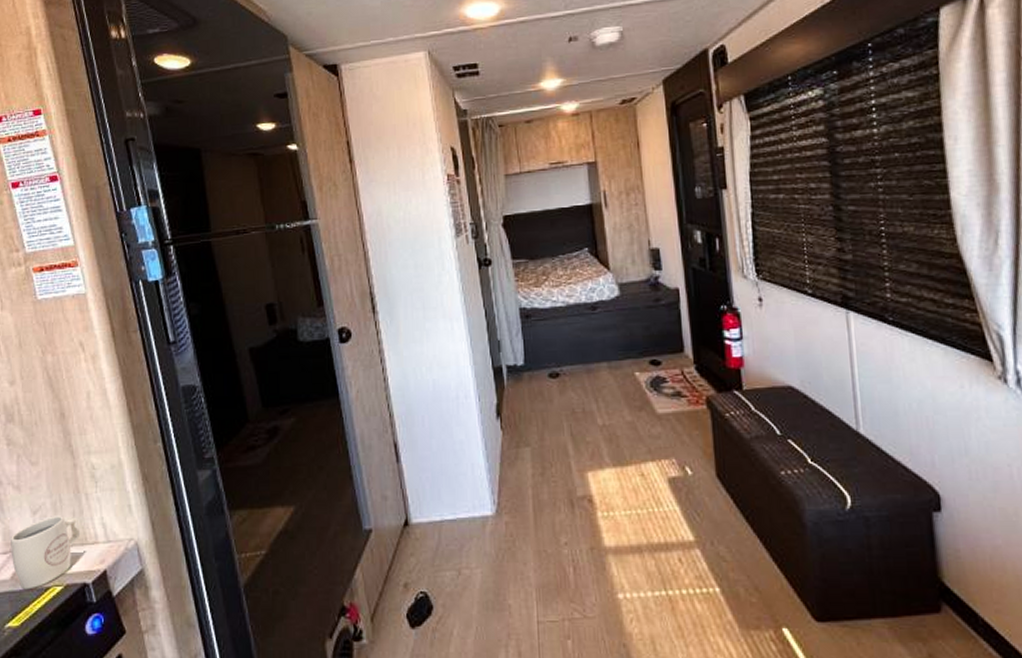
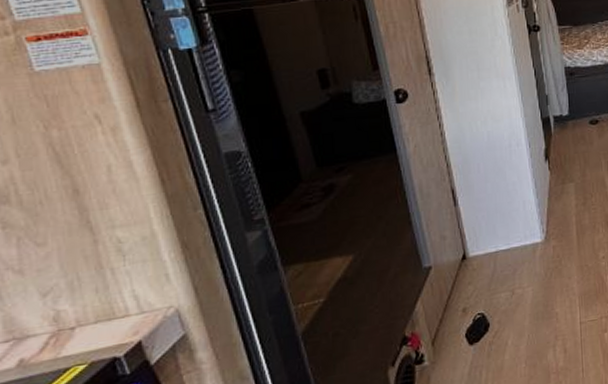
mug: present [9,516,81,590] -> none [12,294,107,375]

